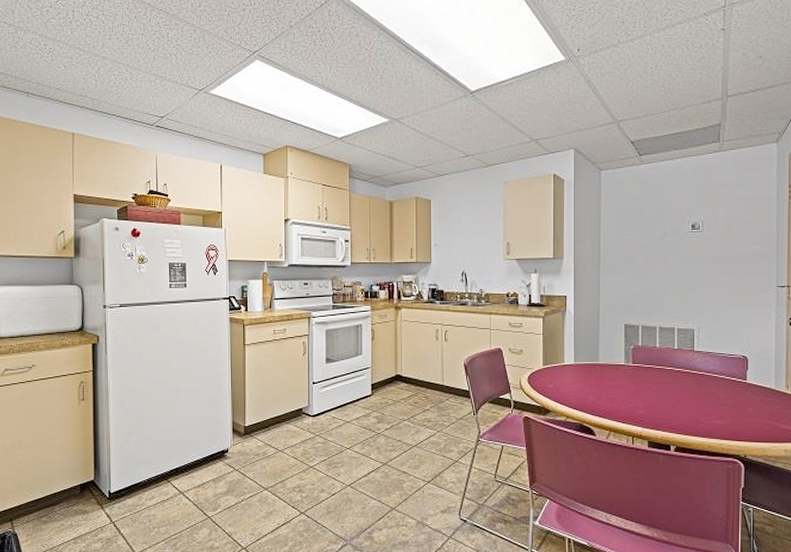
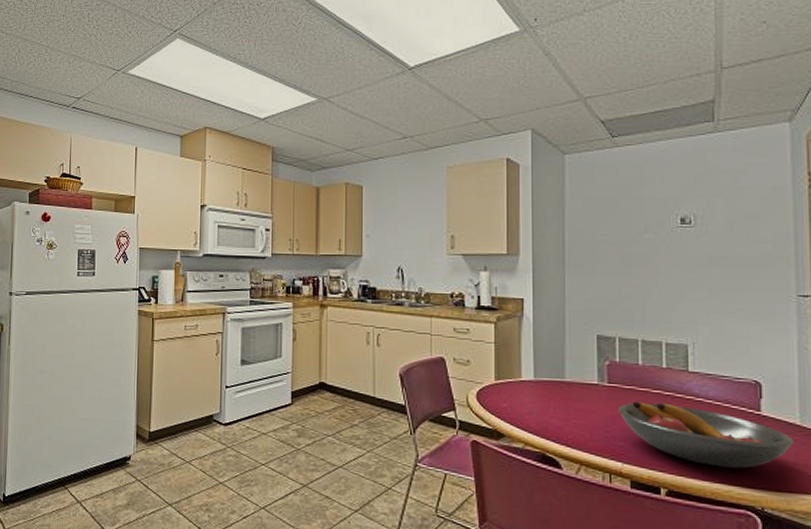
fruit bowl: none [640,377,769,426] -> present [618,401,793,469]

